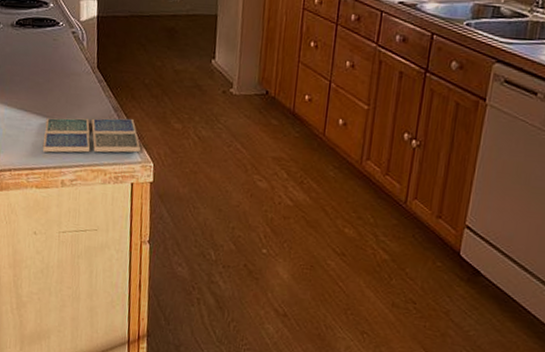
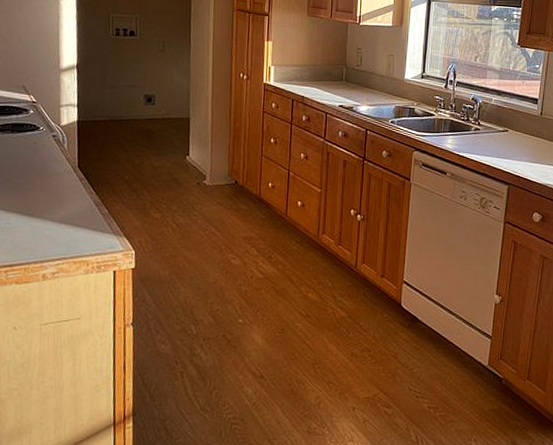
drink coaster: present [42,118,141,153] -> none [22,211,122,249]

